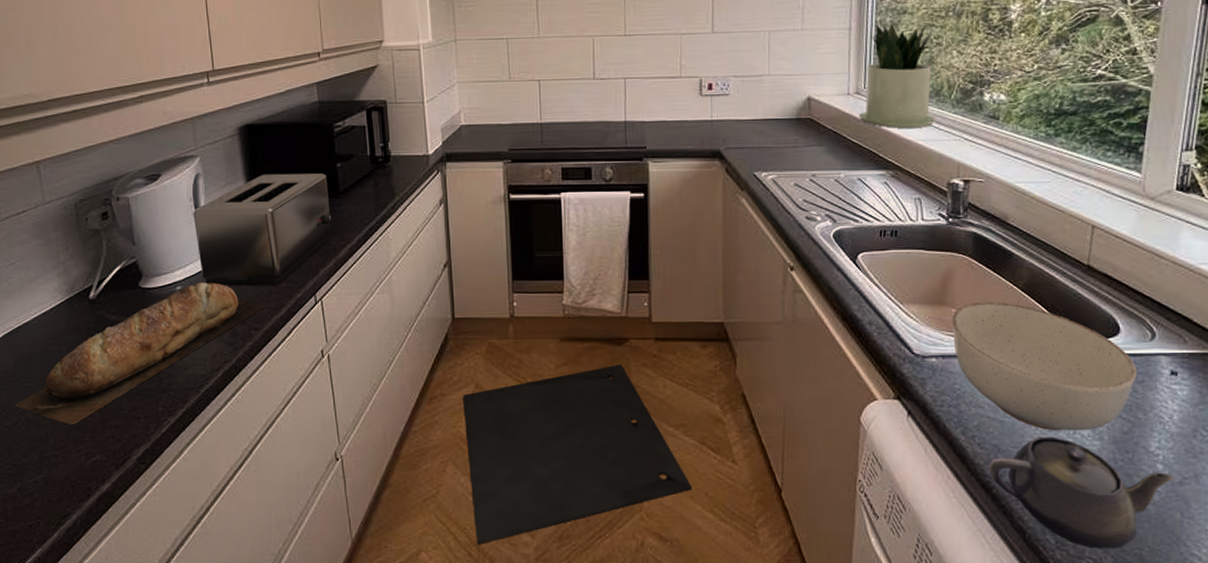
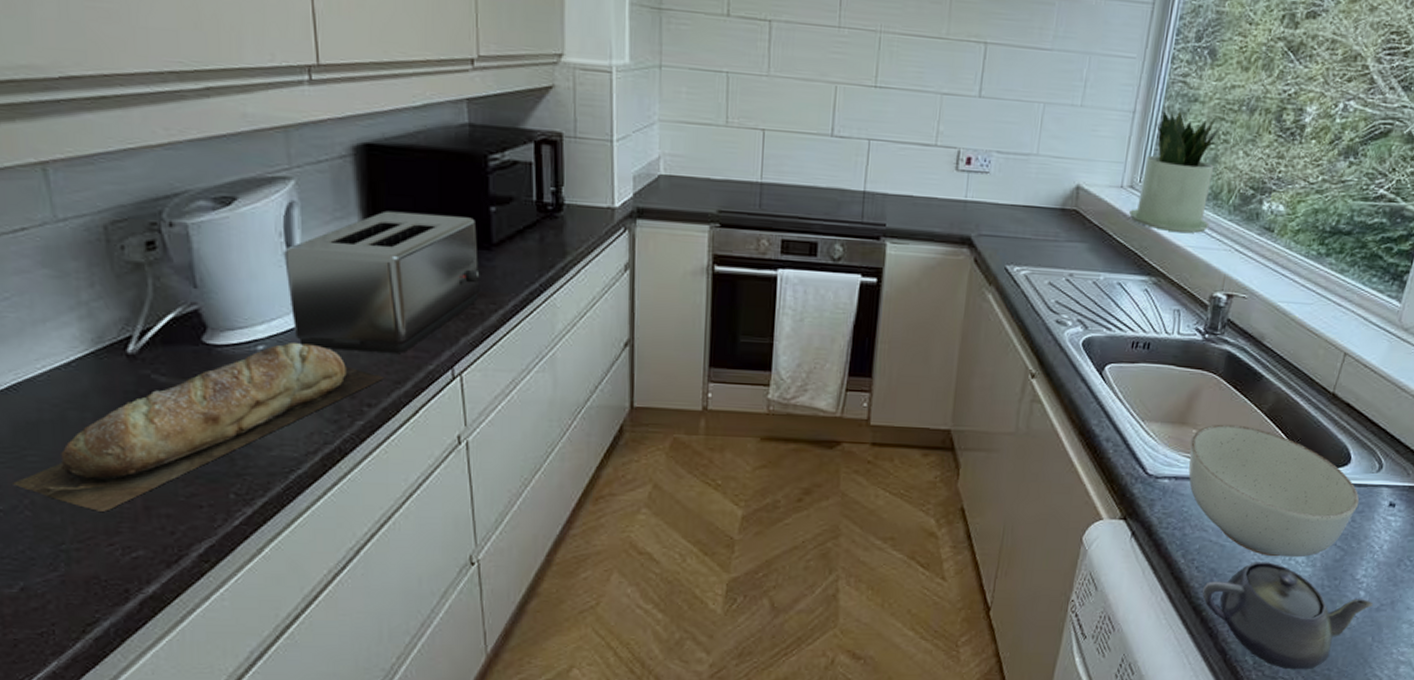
door mat: present [463,364,692,545] -> none [636,469,894,661]

